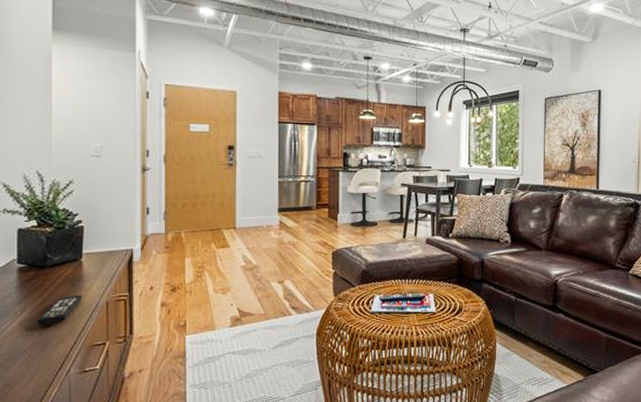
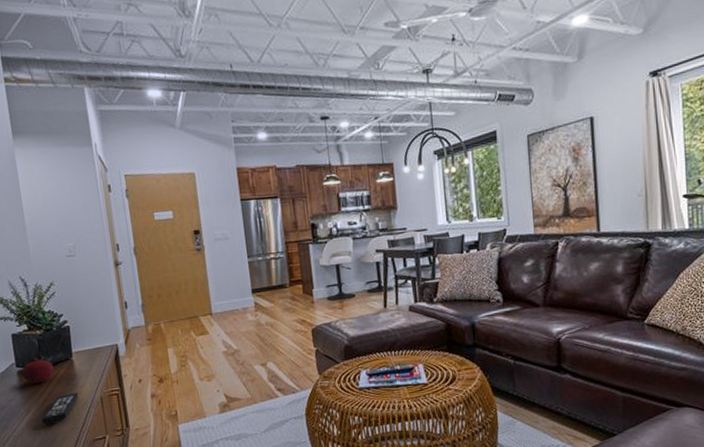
fruit: none [24,255,60,283] -> present [22,357,55,384]

